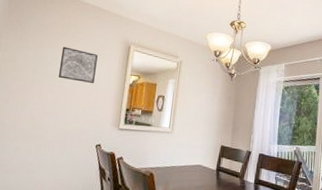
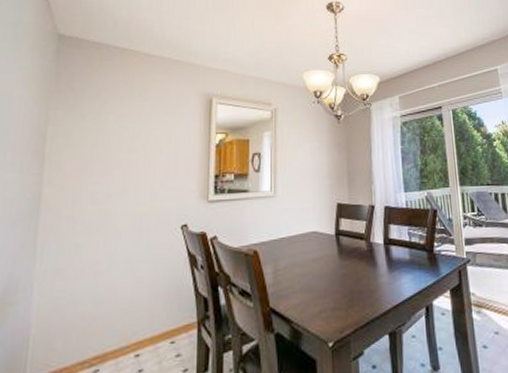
wall art: present [58,46,98,84] -> none [125,109,173,151]

